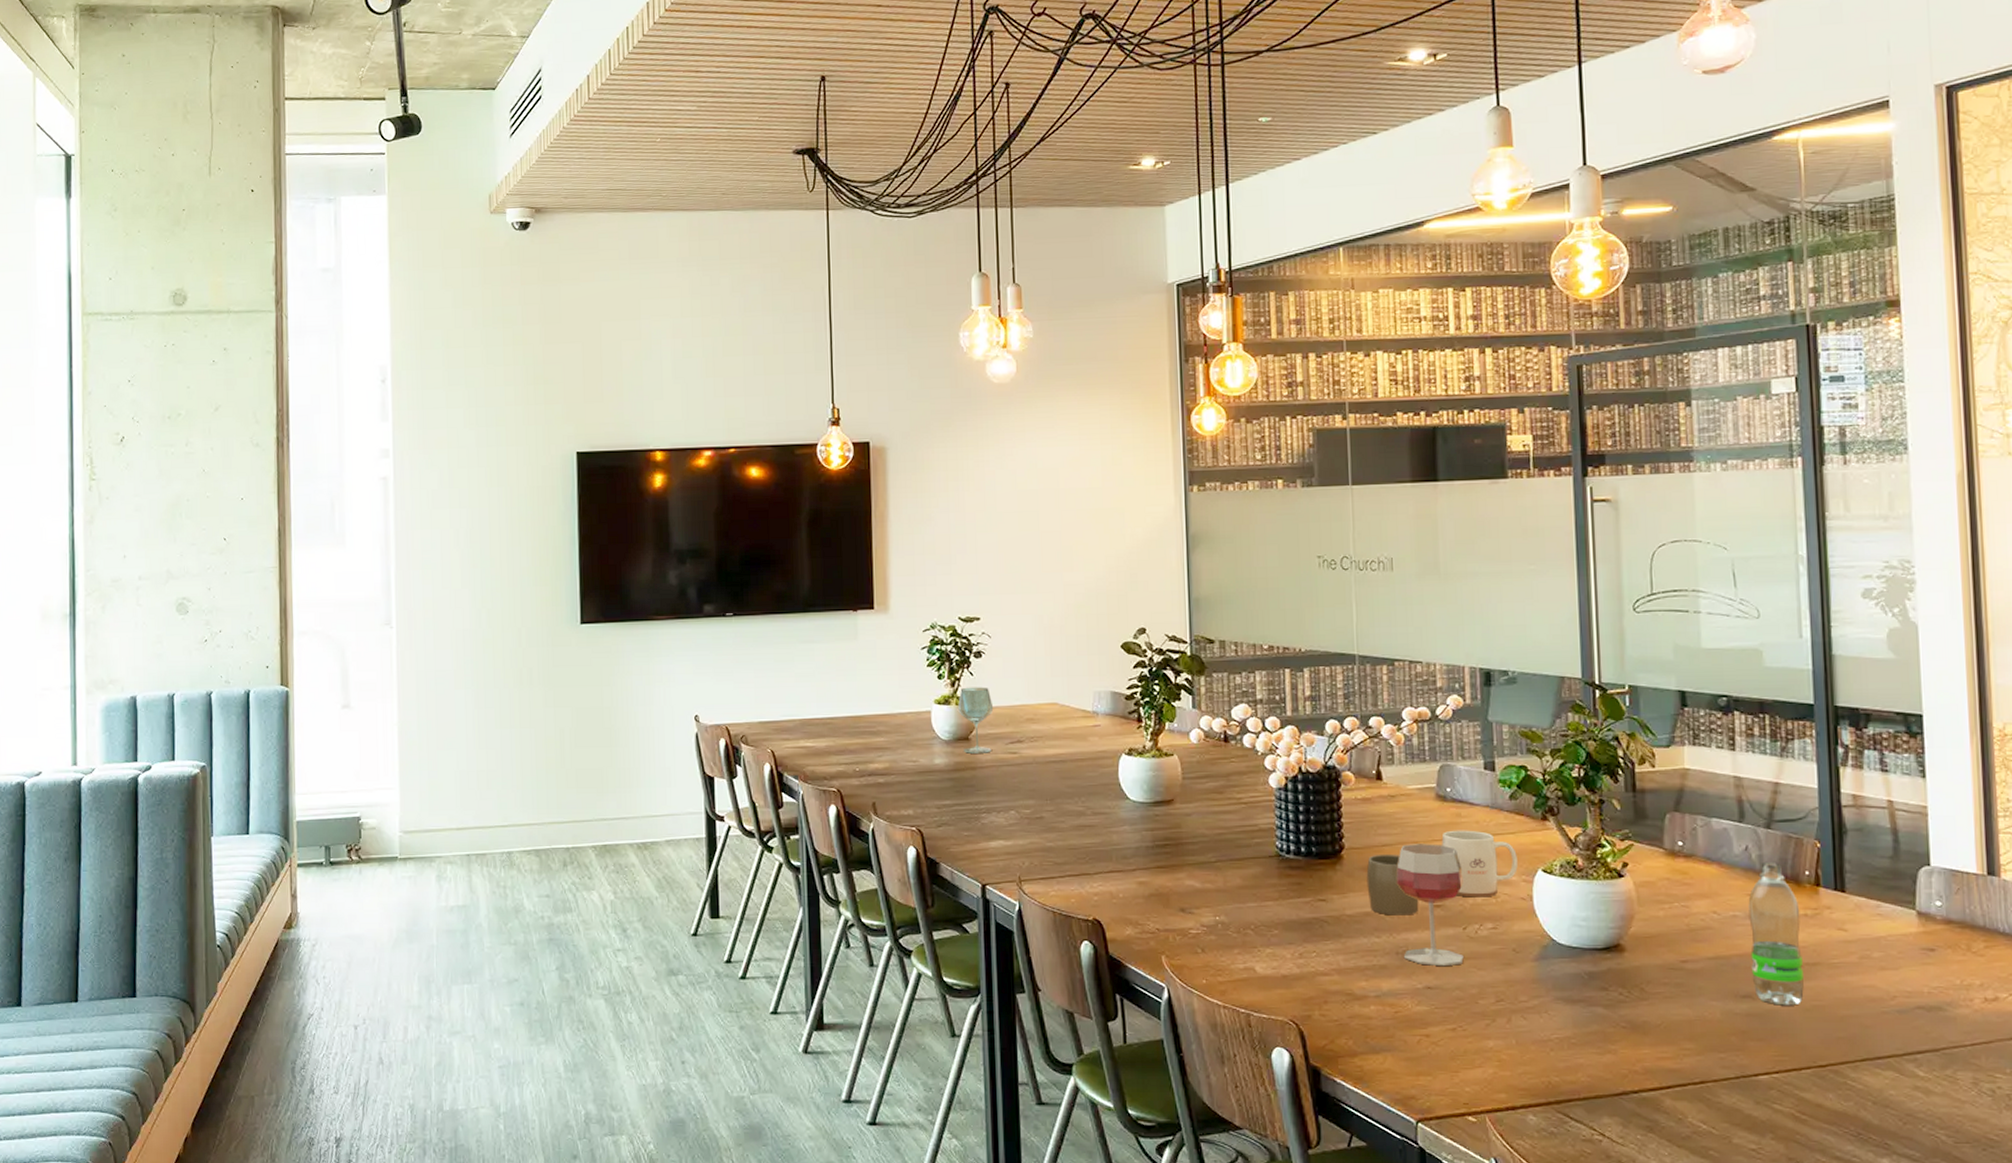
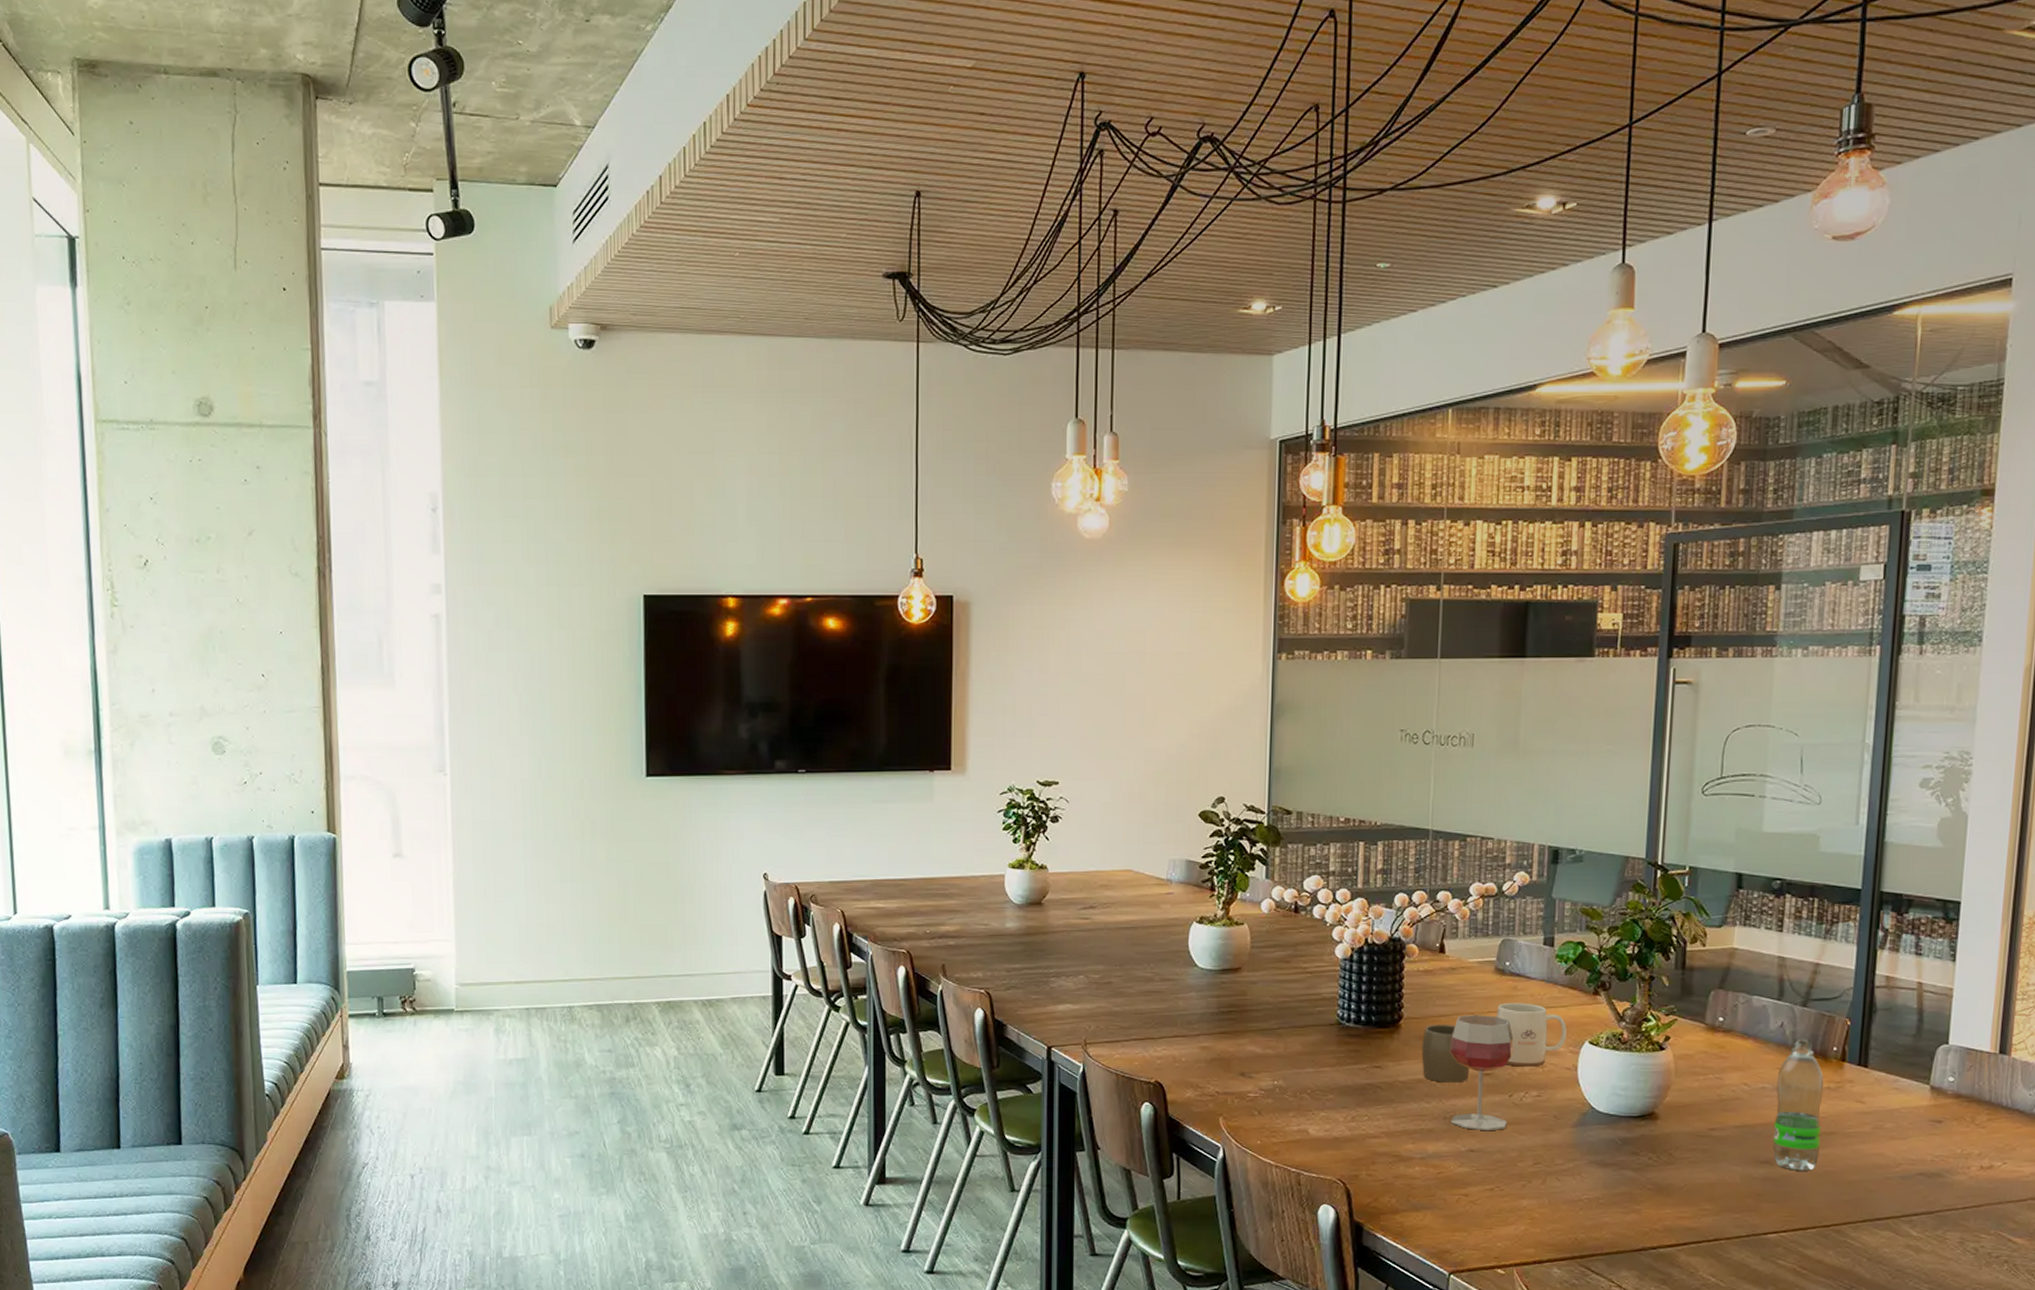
wine glass: present [958,687,994,754] -> none [1032,852,1068,918]

